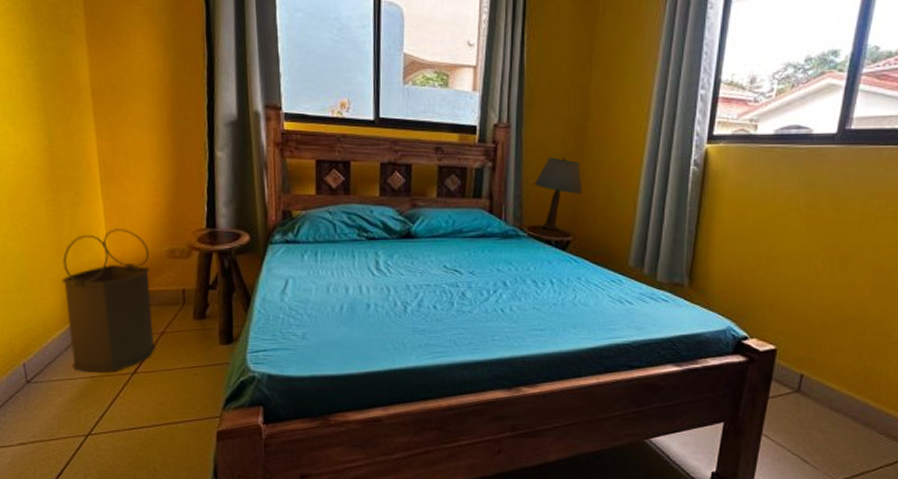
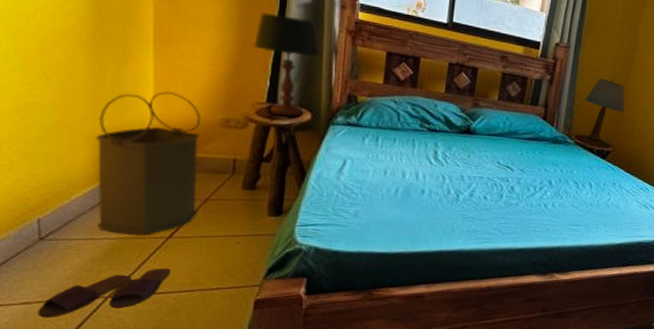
slippers: none [32,404,139,456] -> present [38,268,171,317]
table lamp: none [188,136,252,241] -> present [254,12,321,117]

